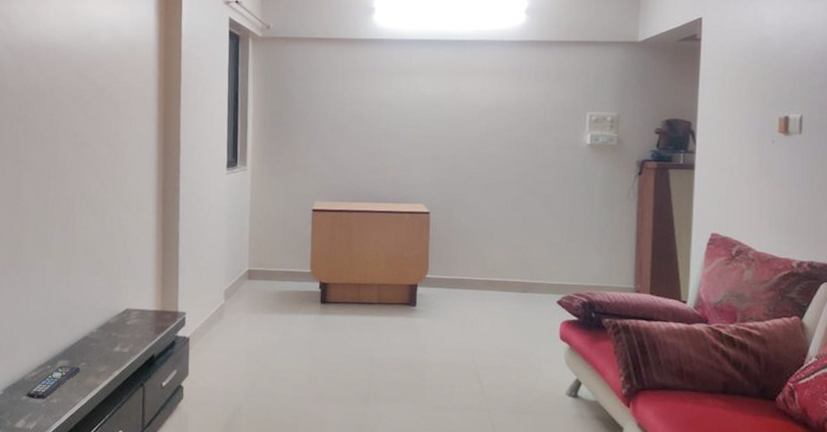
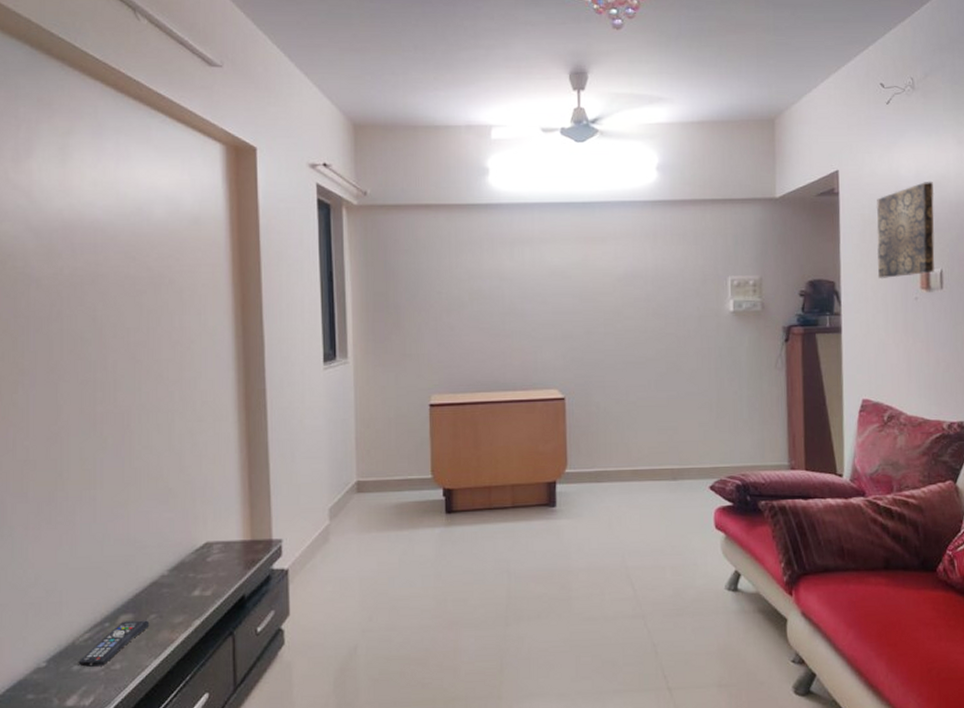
wall art: none [735,30,799,121] -> present [876,181,935,278]

